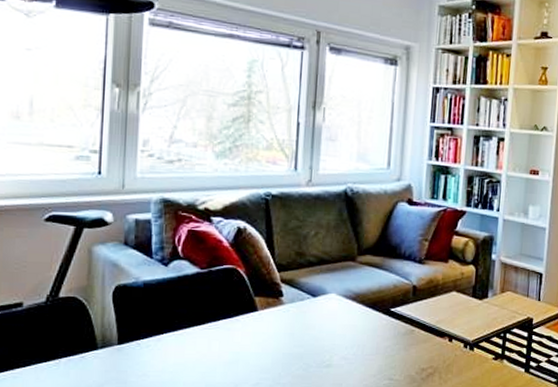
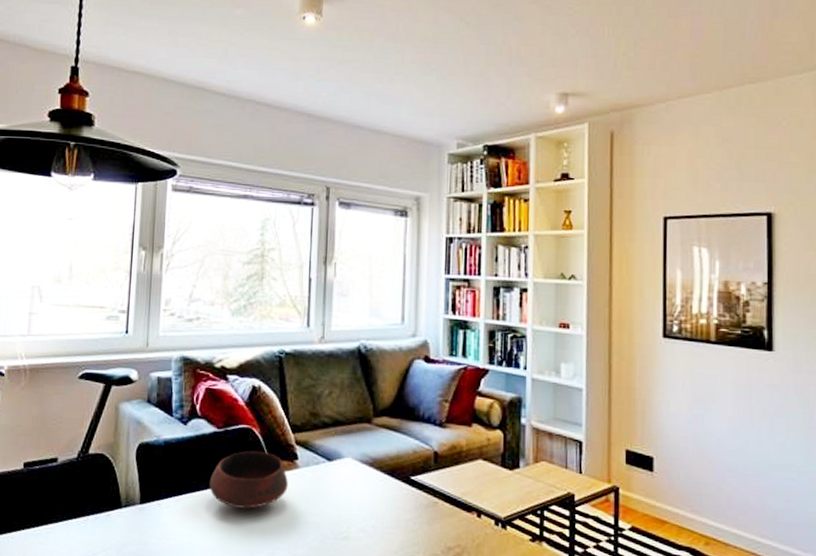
bowl: none [192,289,273,344] -> present [209,450,288,509]

